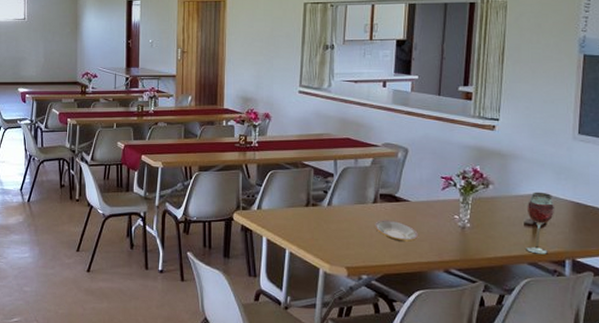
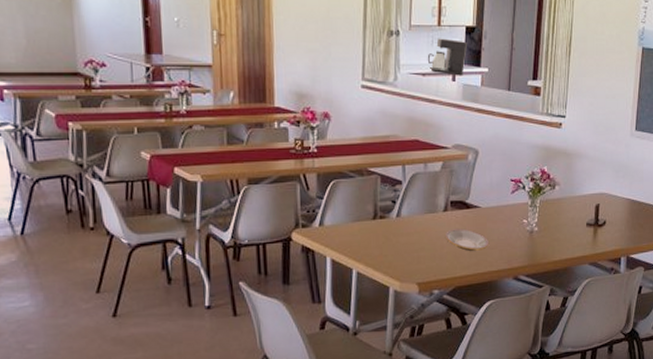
coffee maker: none [359,50,397,83] -> present [427,38,467,76]
wineglass: present [526,192,555,254] -> none [587,191,614,254]

